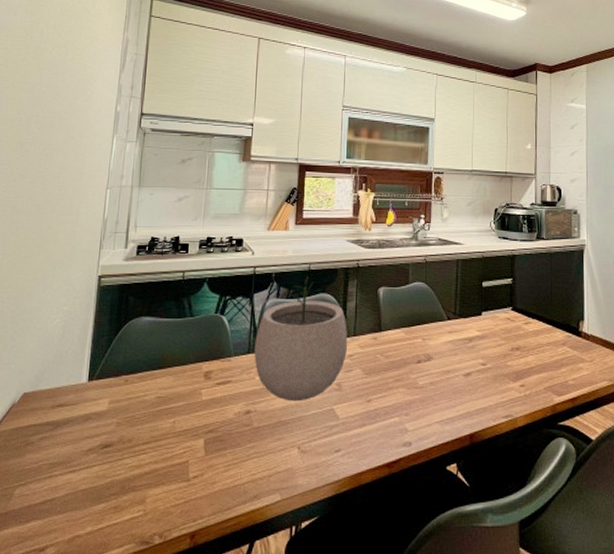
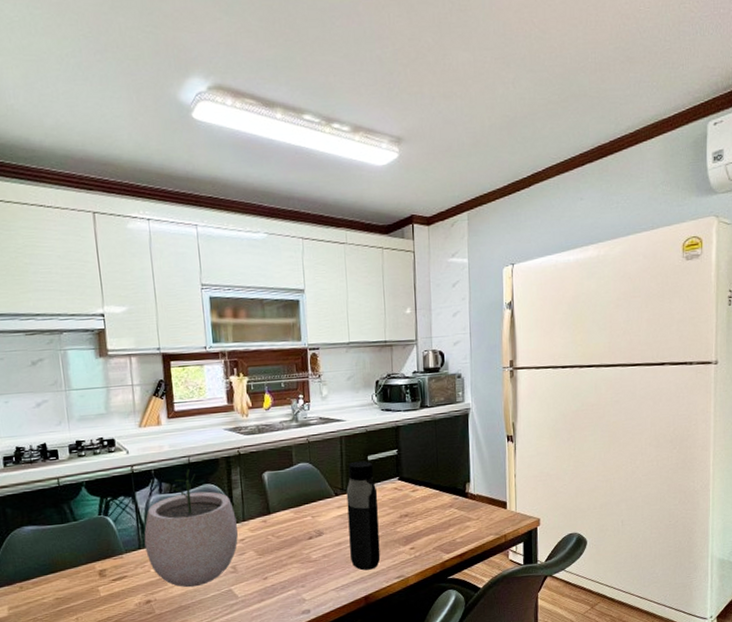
water bottle: none [458,286,490,404] -> present [346,460,381,571]

